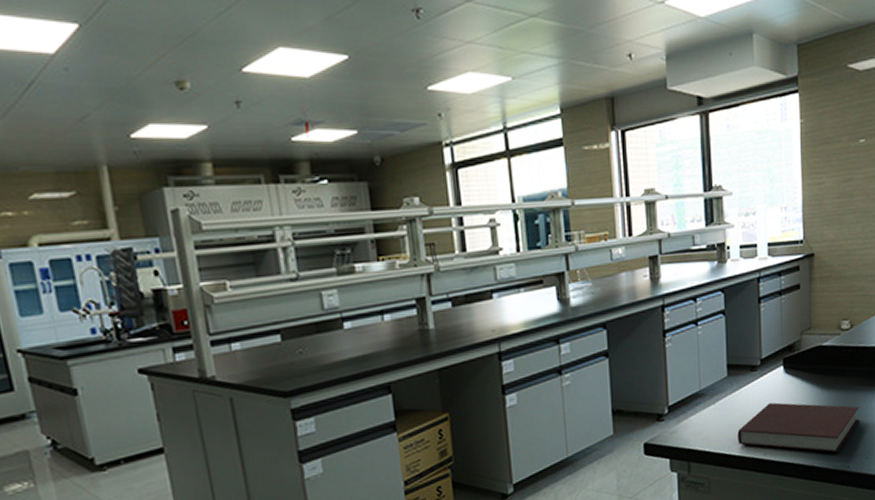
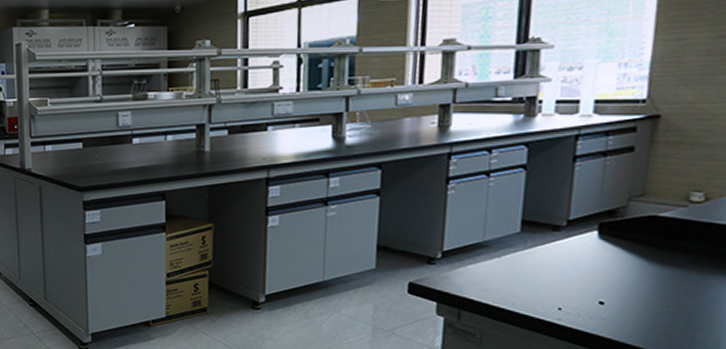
notebook: present [737,402,859,453] -> none [524,267,705,336]

